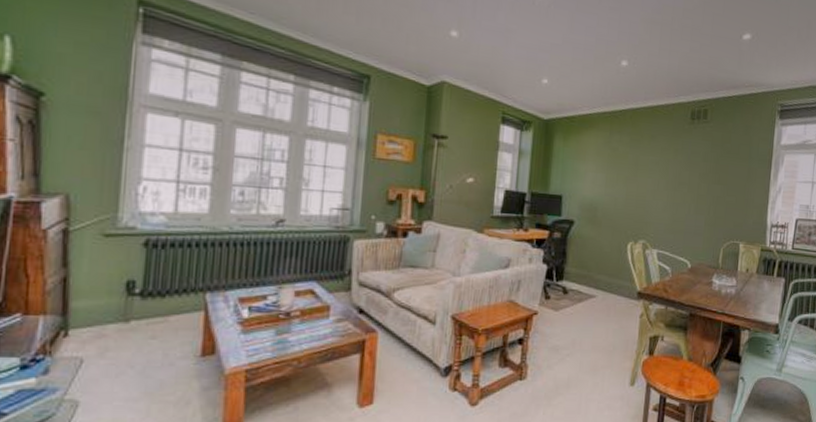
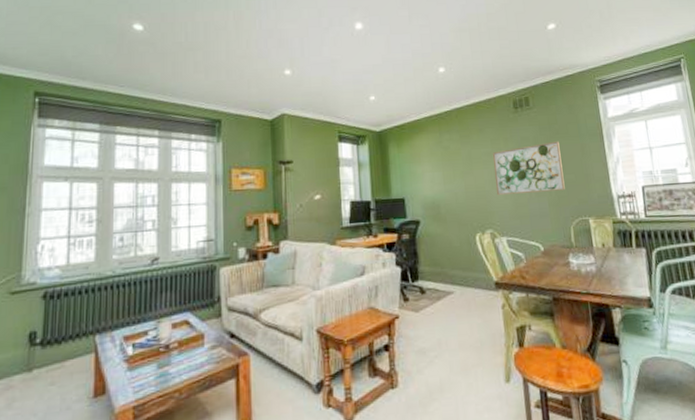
wall art: none [656,160,728,212] -> present [493,141,565,196]

